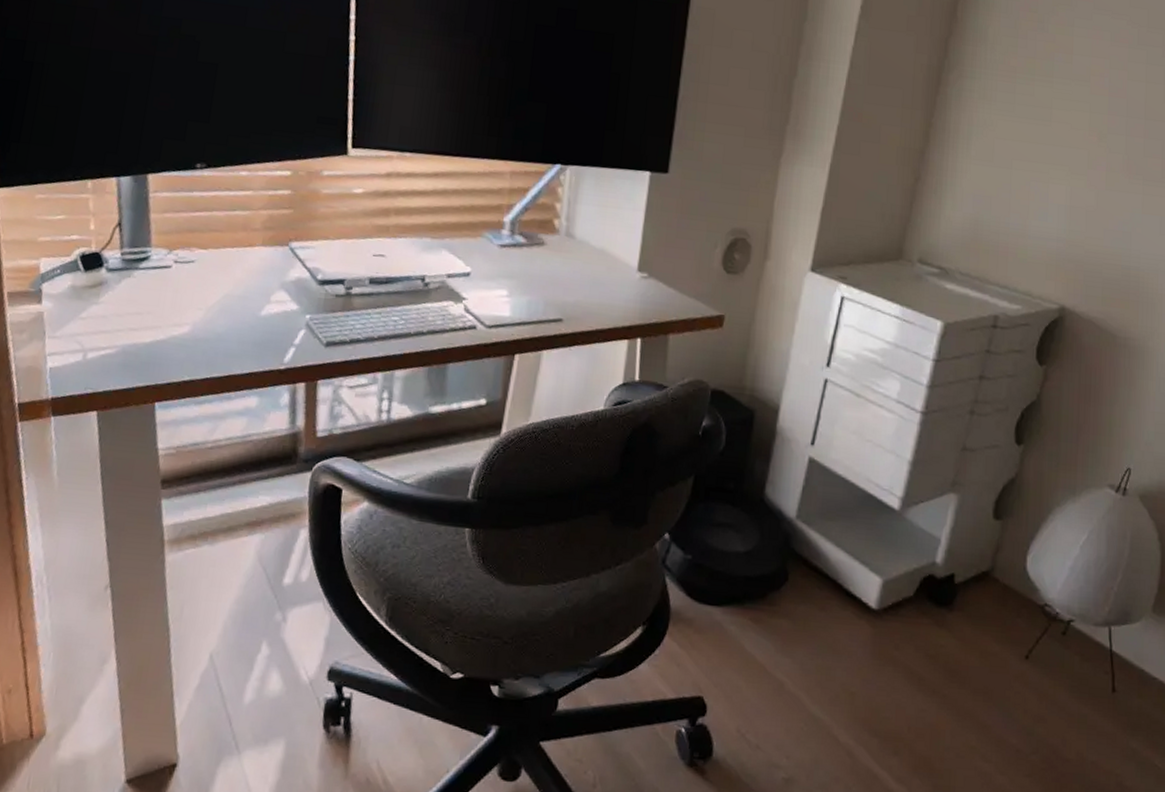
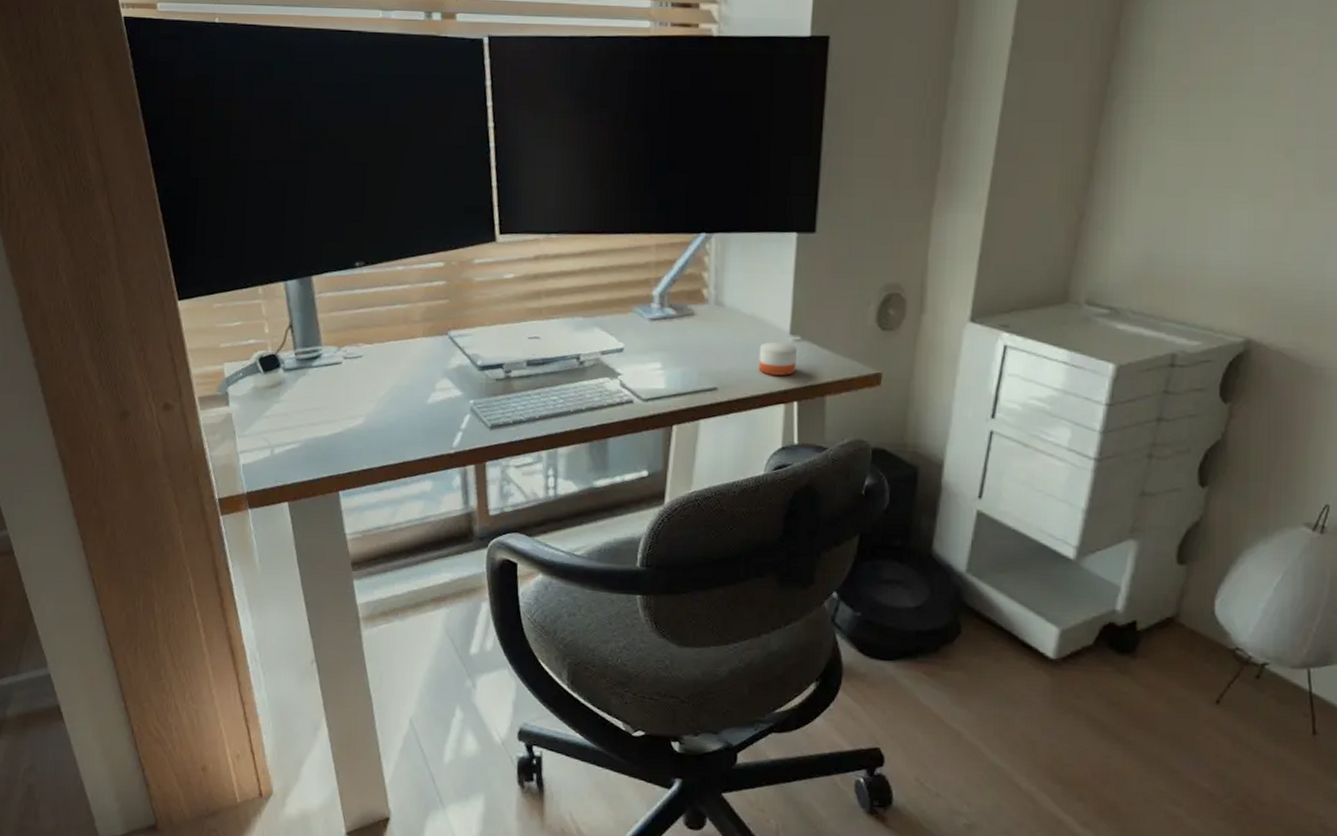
candle: none [604,277,644,312] -> present [758,342,797,376]

